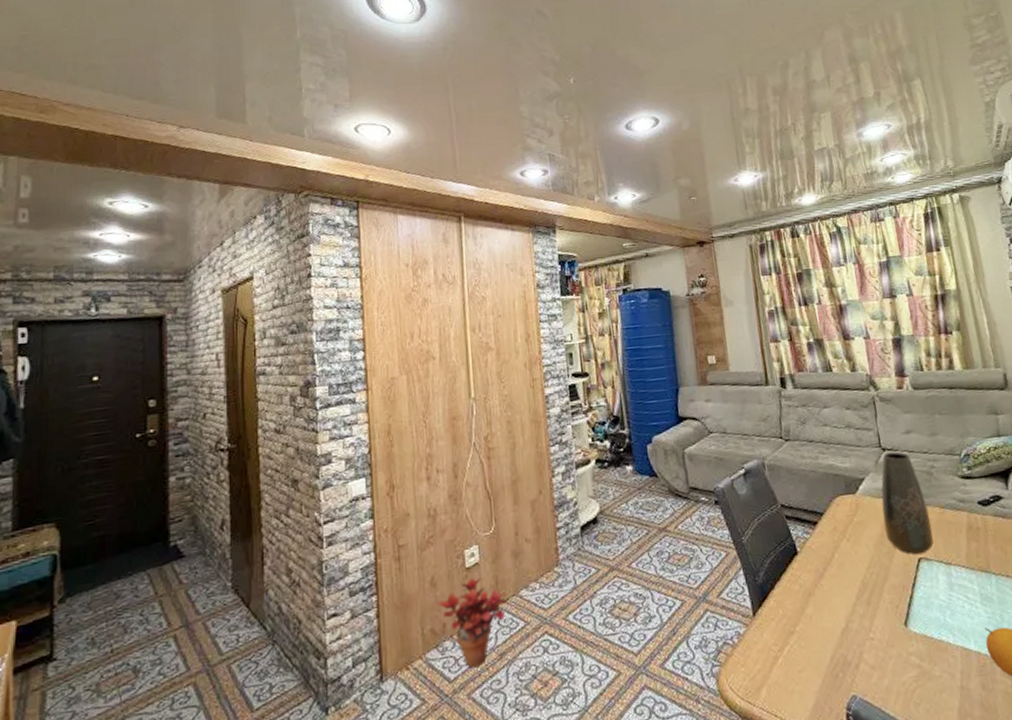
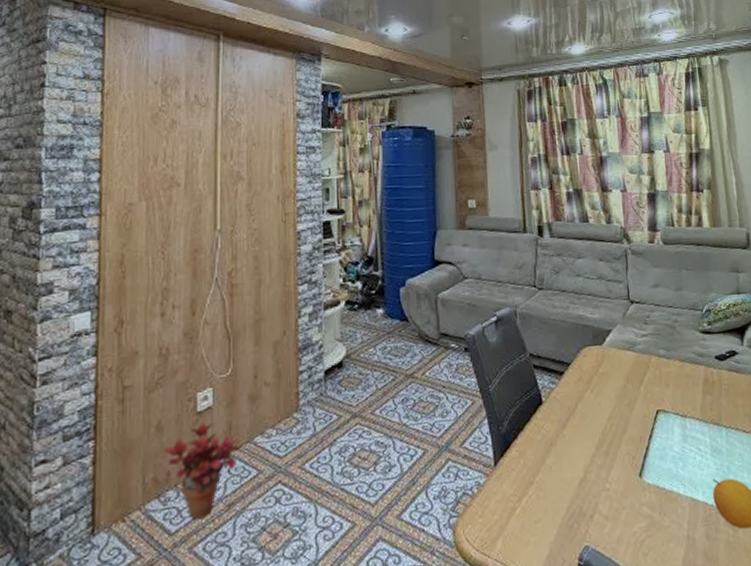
vase: present [881,451,934,555] -> none [626,304,672,407]

